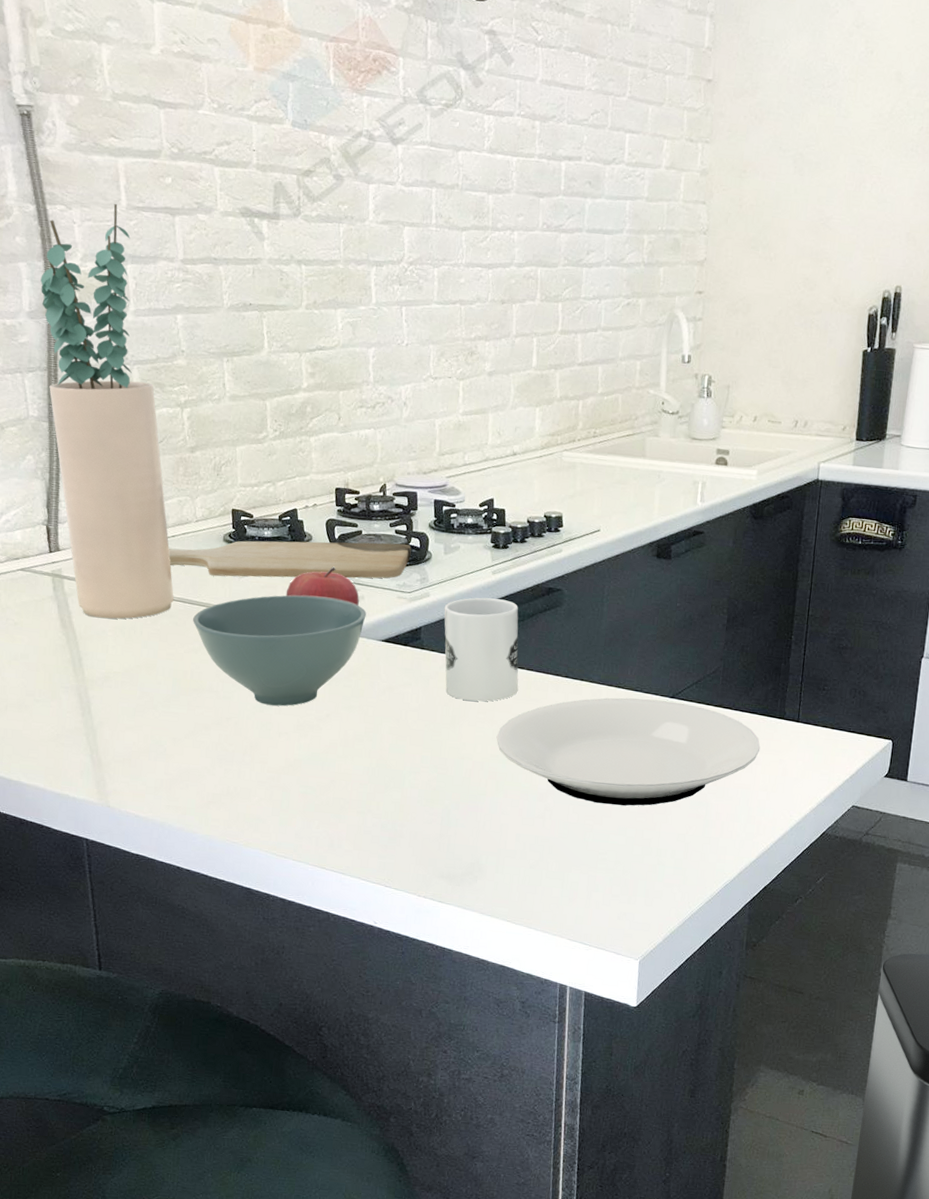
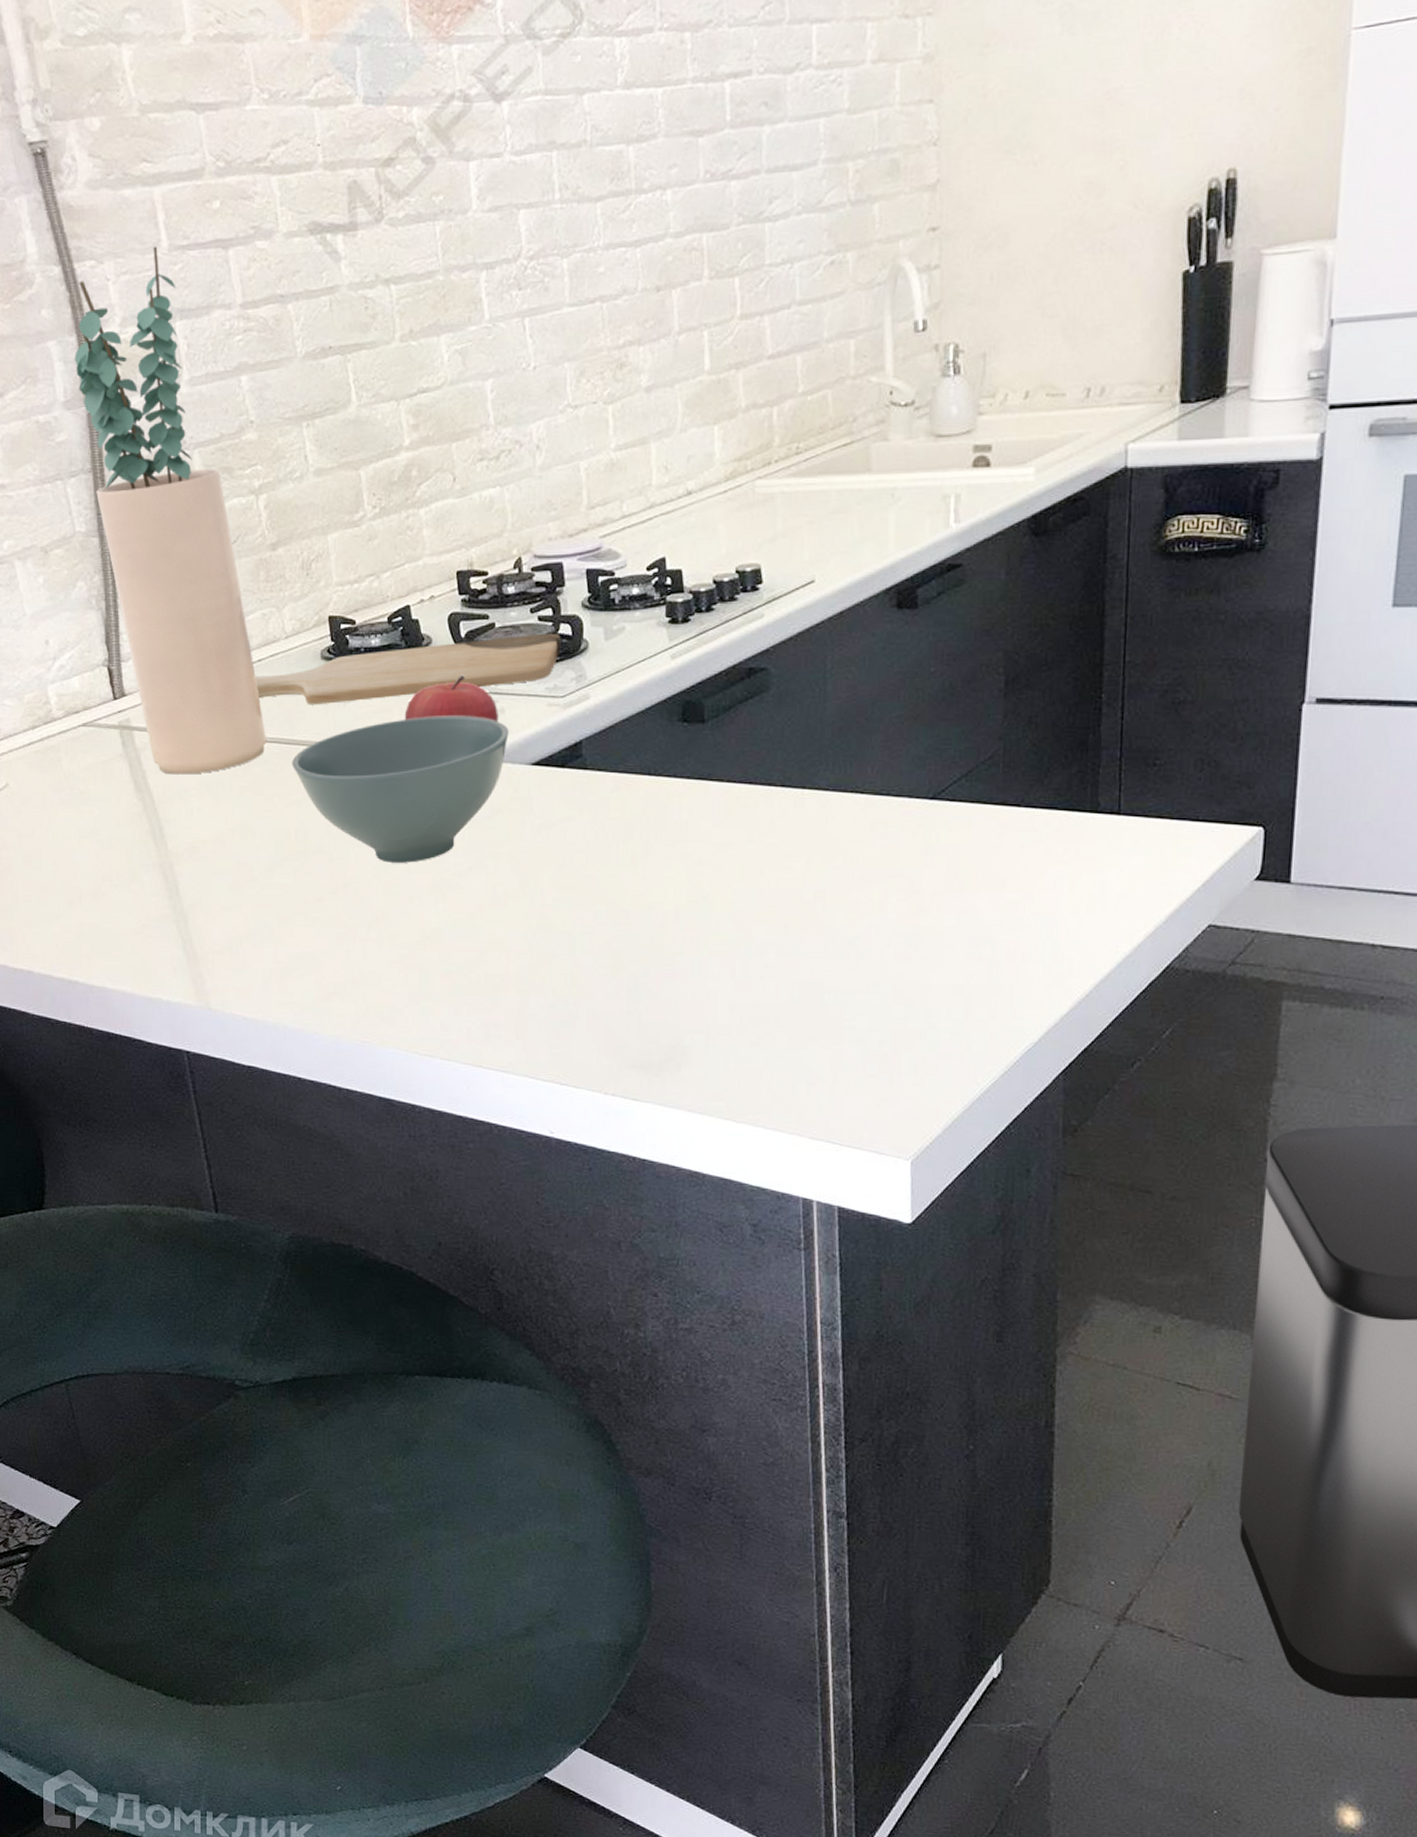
mug: present [444,597,519,702] -> none [610,691,718,831]
plate: present [496,697,761,806] -> none [692,804,1066,954]

